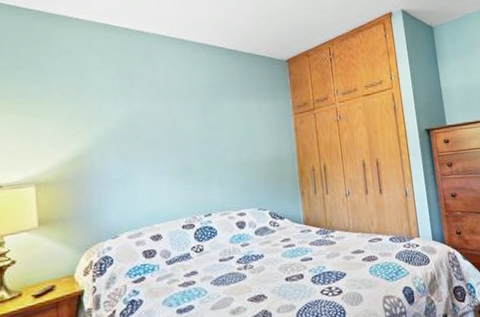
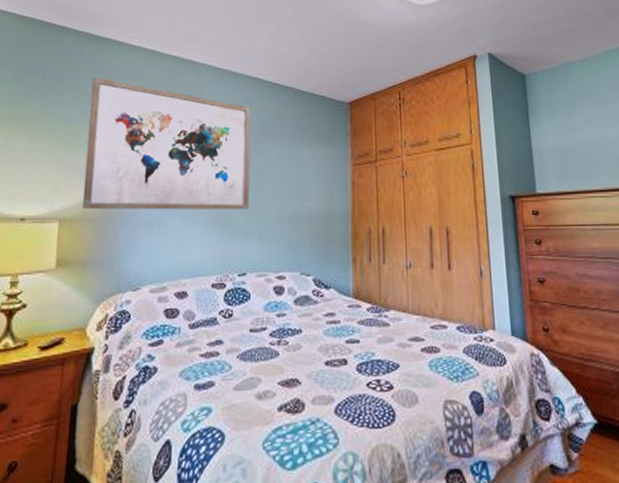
wall art: none [48,51,208,173] -> present [81,77,251,210]

